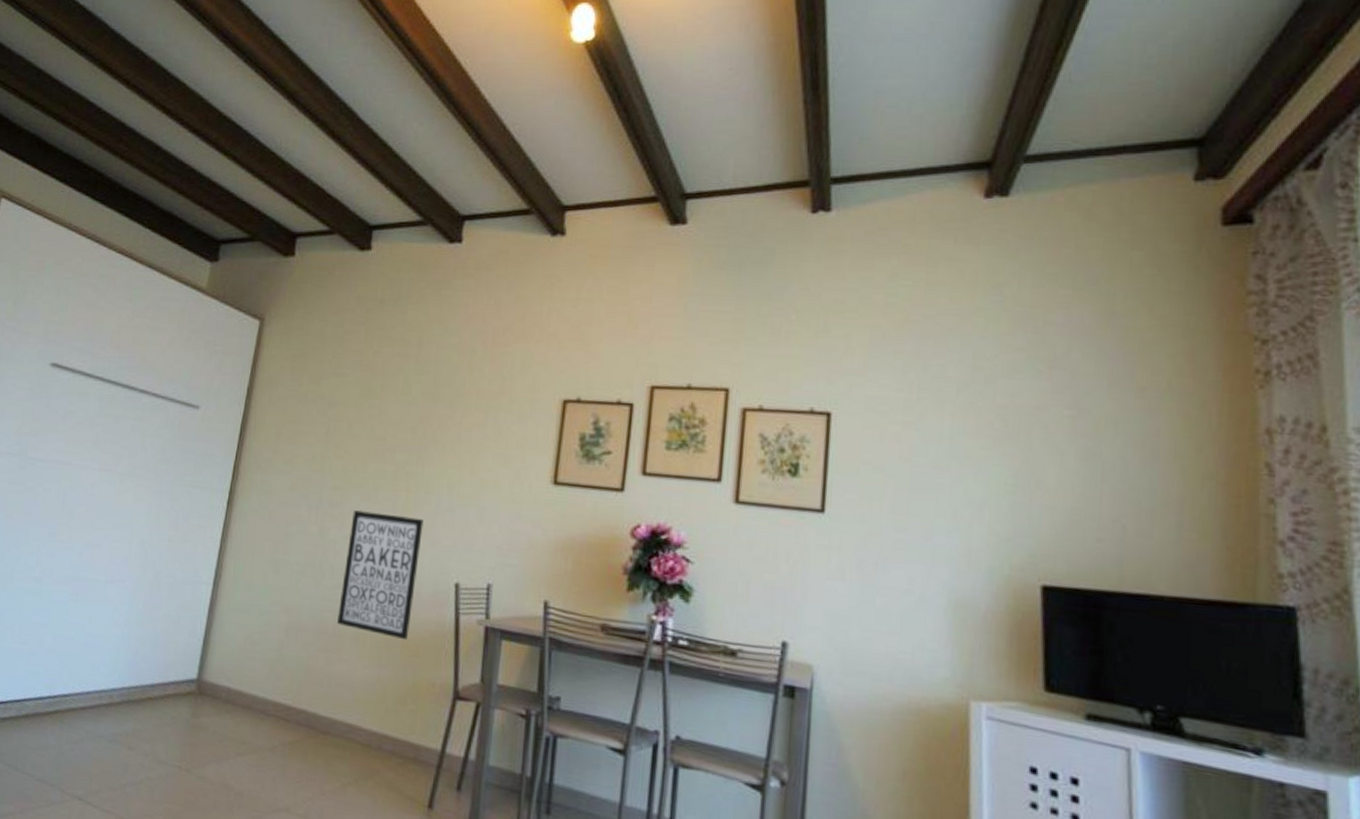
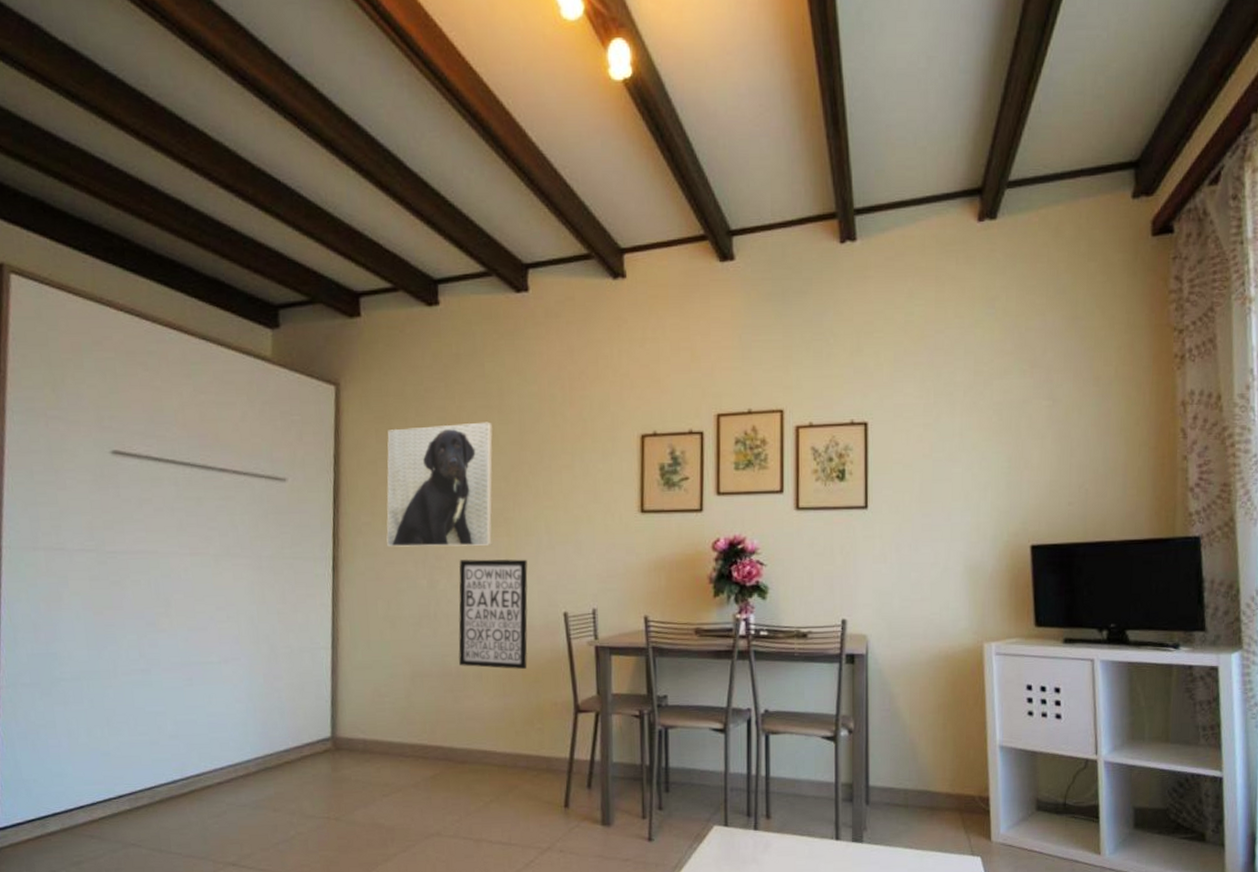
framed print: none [284,368,407,499] -> present [386,422,493,547]

